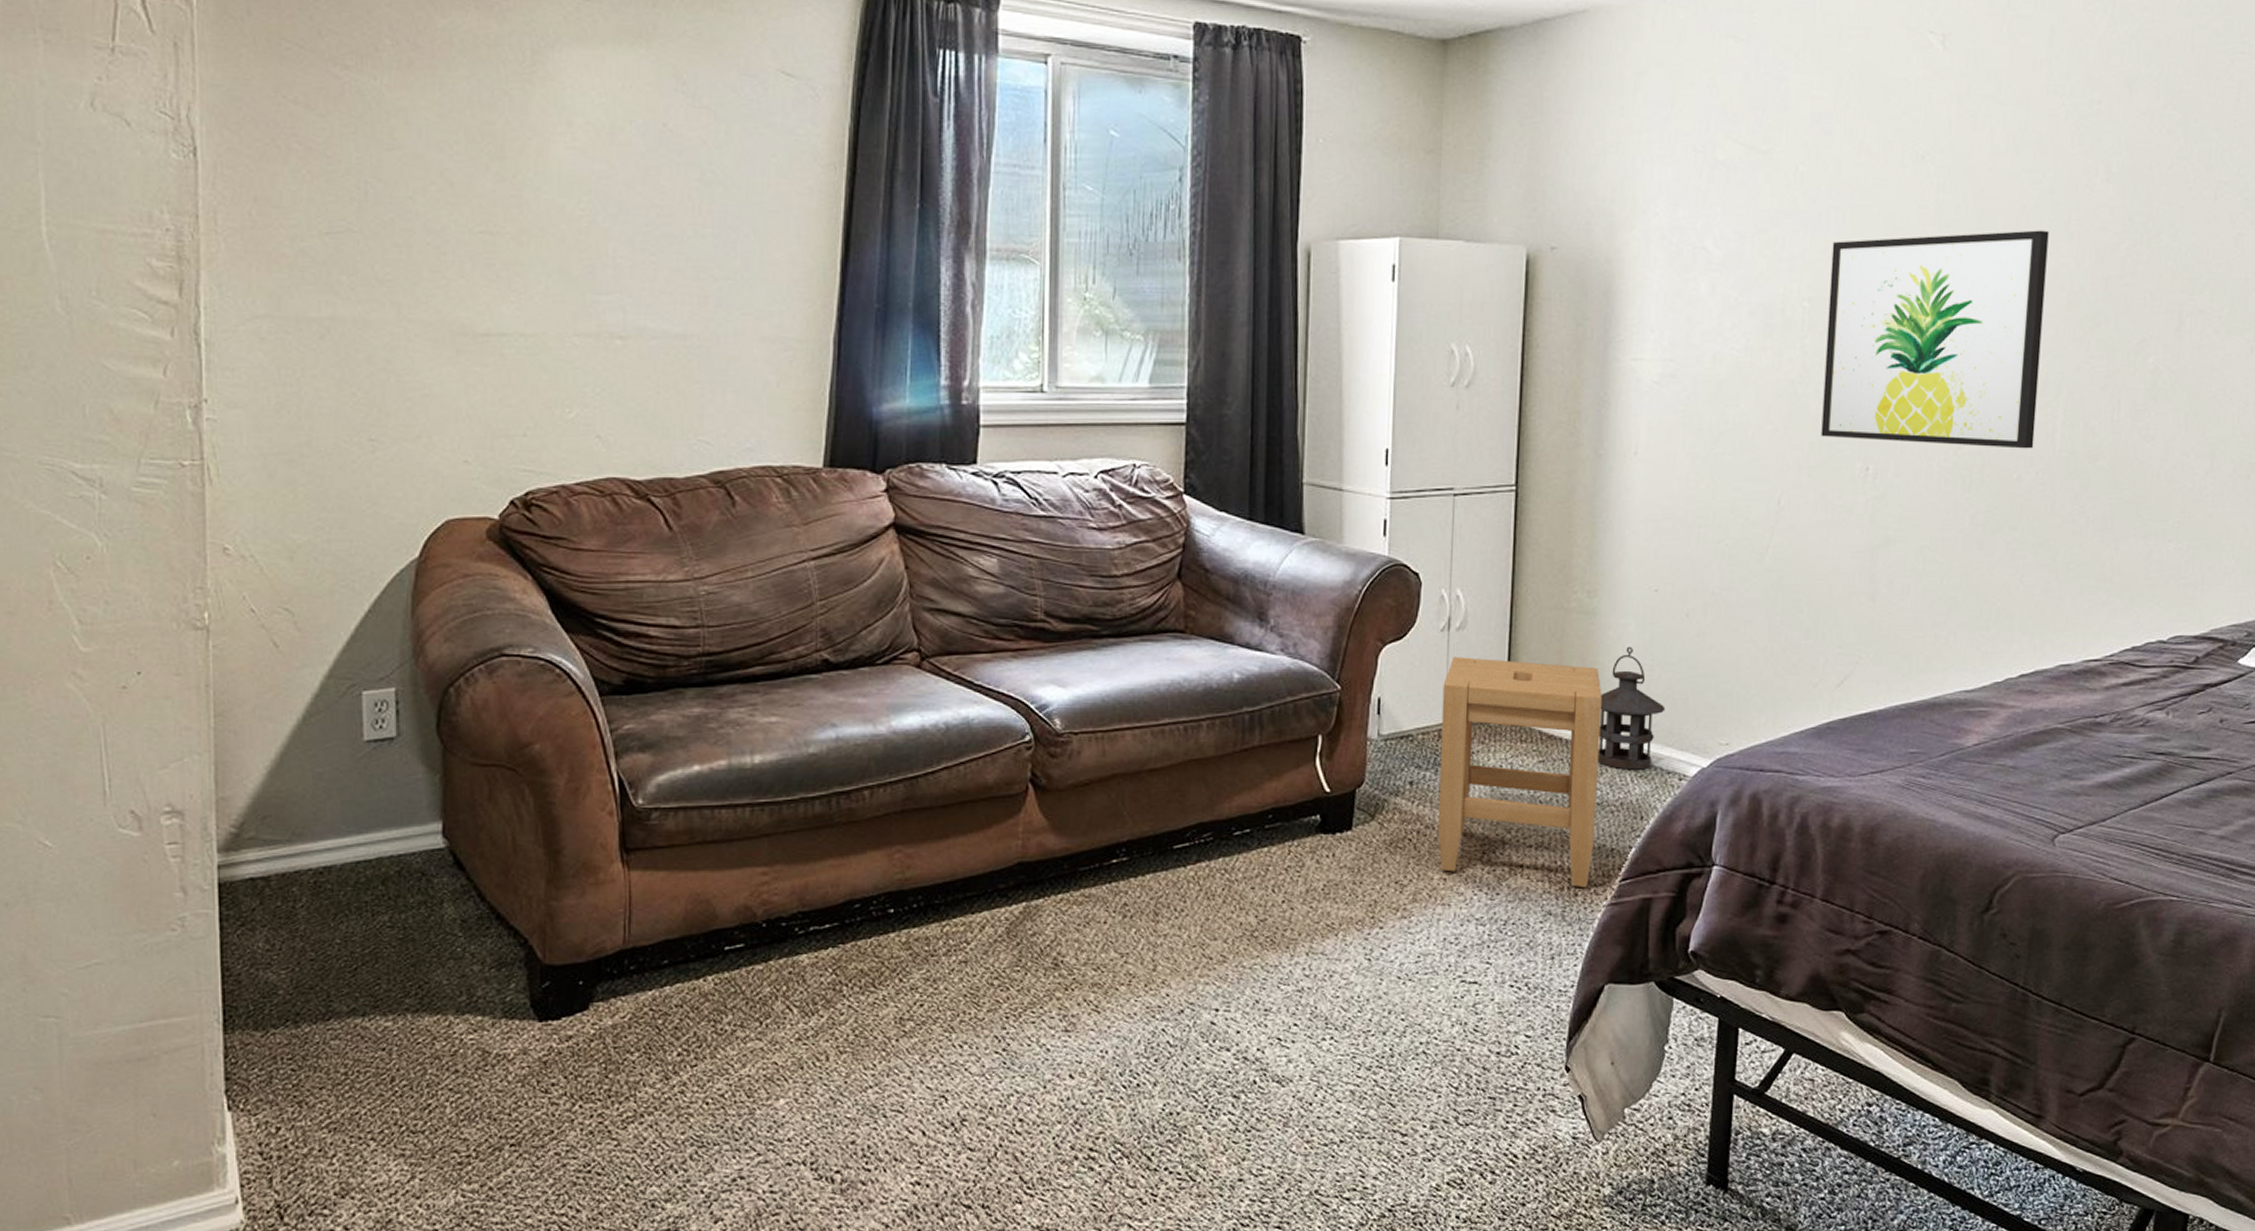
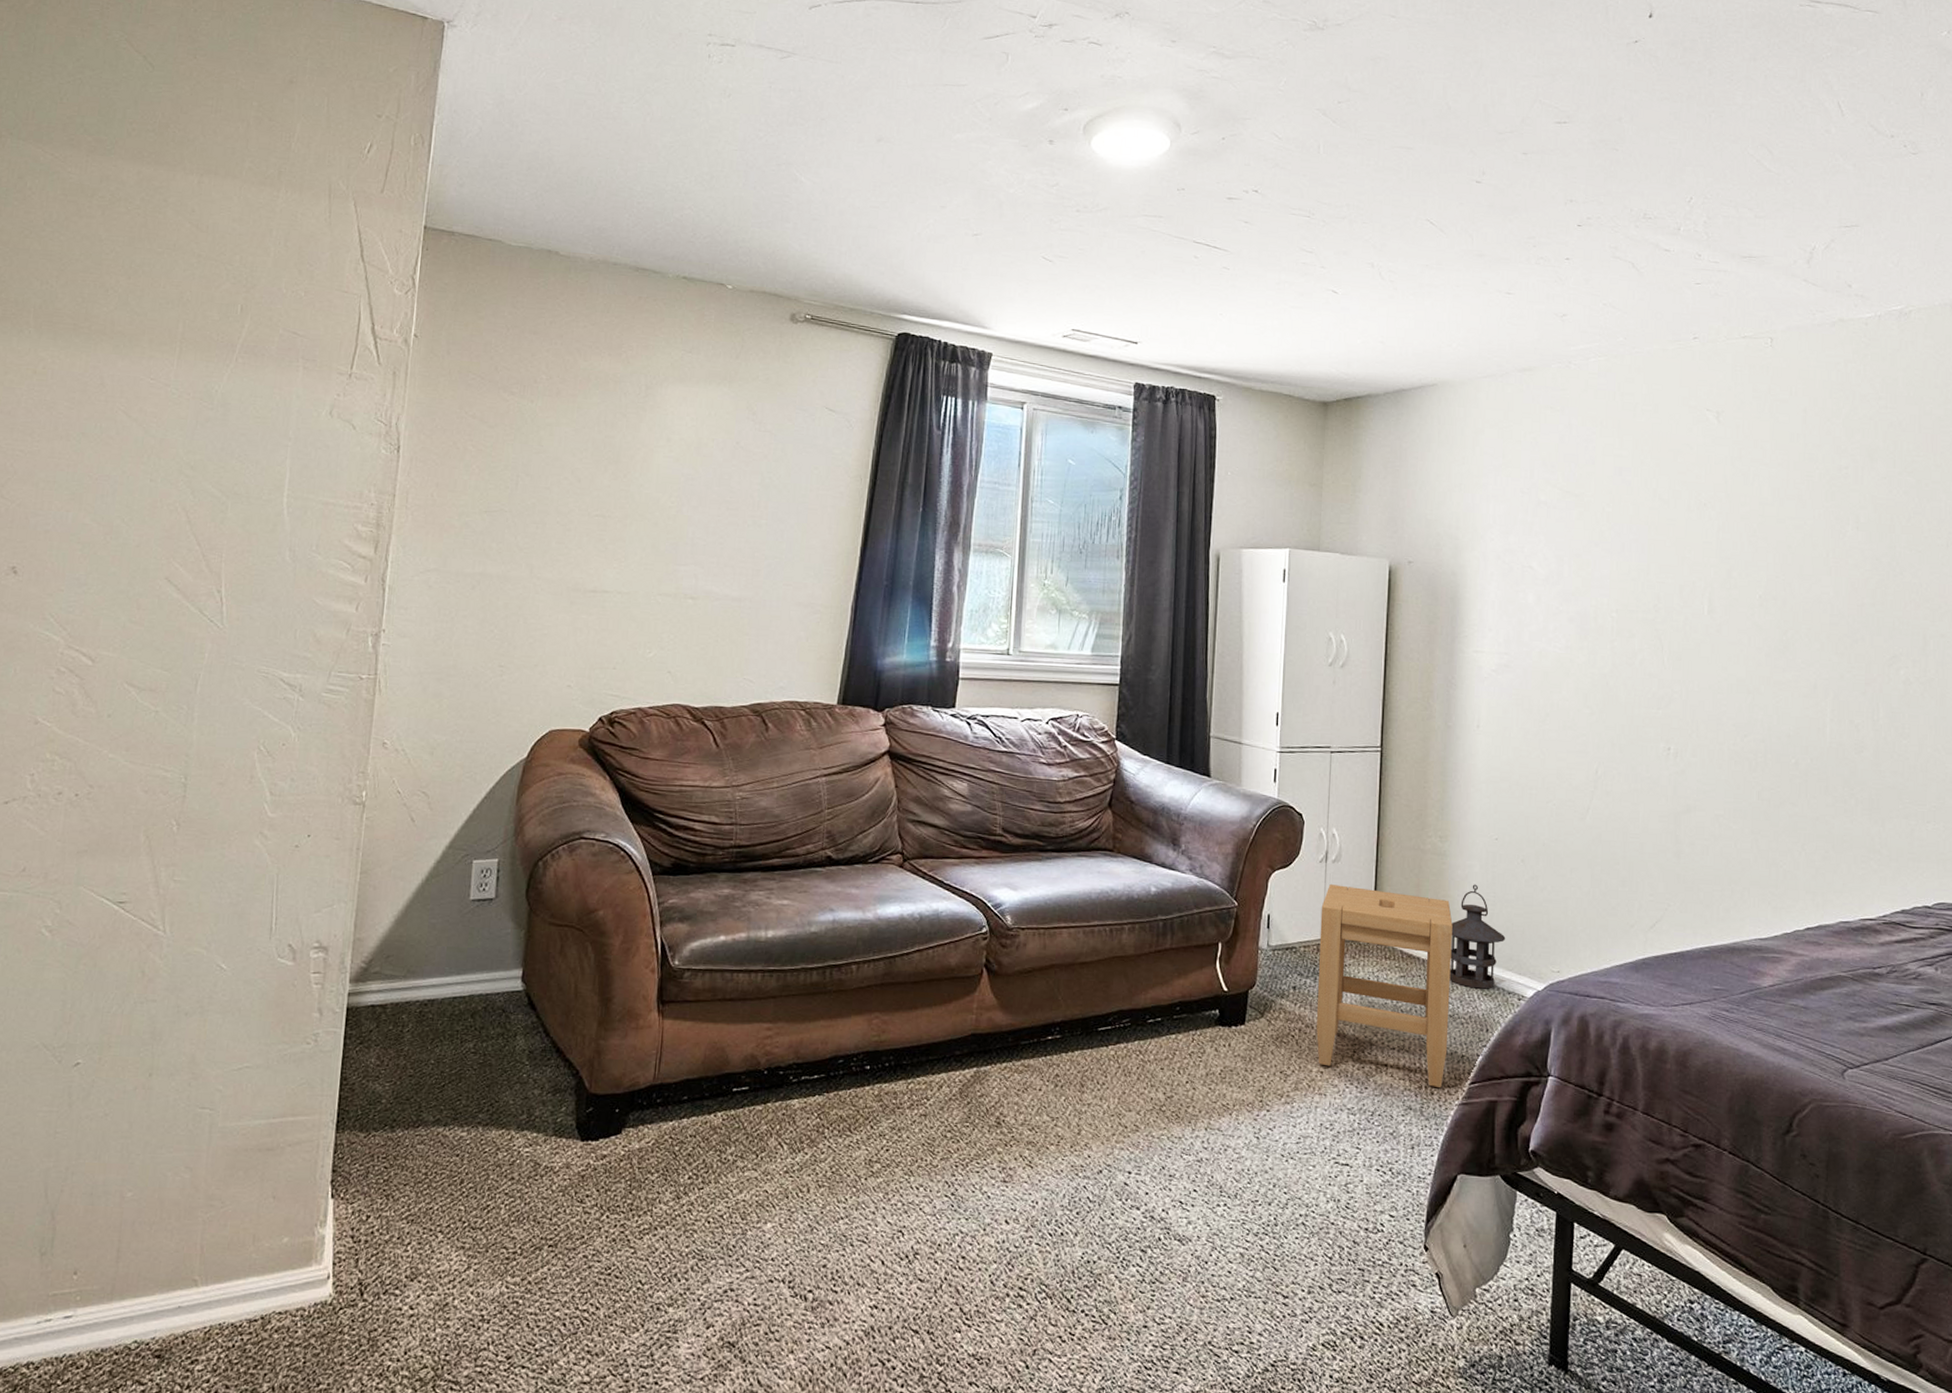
wall art: present [1821,230,2049,449] -> none [1630,564,1811,740]

